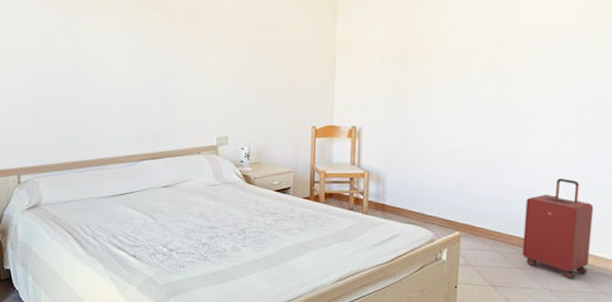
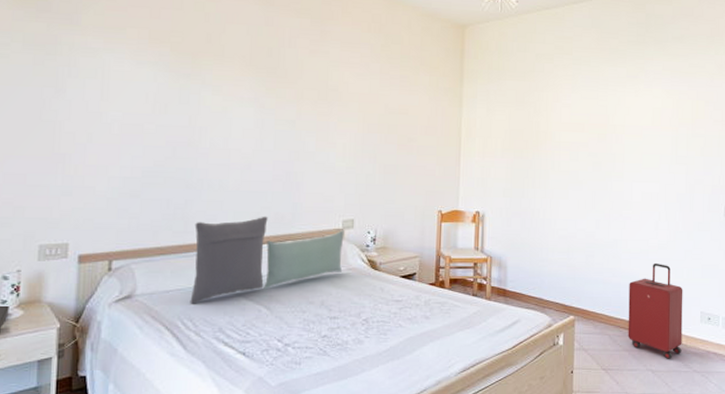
pillow: none [84,134,148,213] -> present [190,216,268,304]
pillow: none [148,147,219,200] -> present [264,230,344,289]

